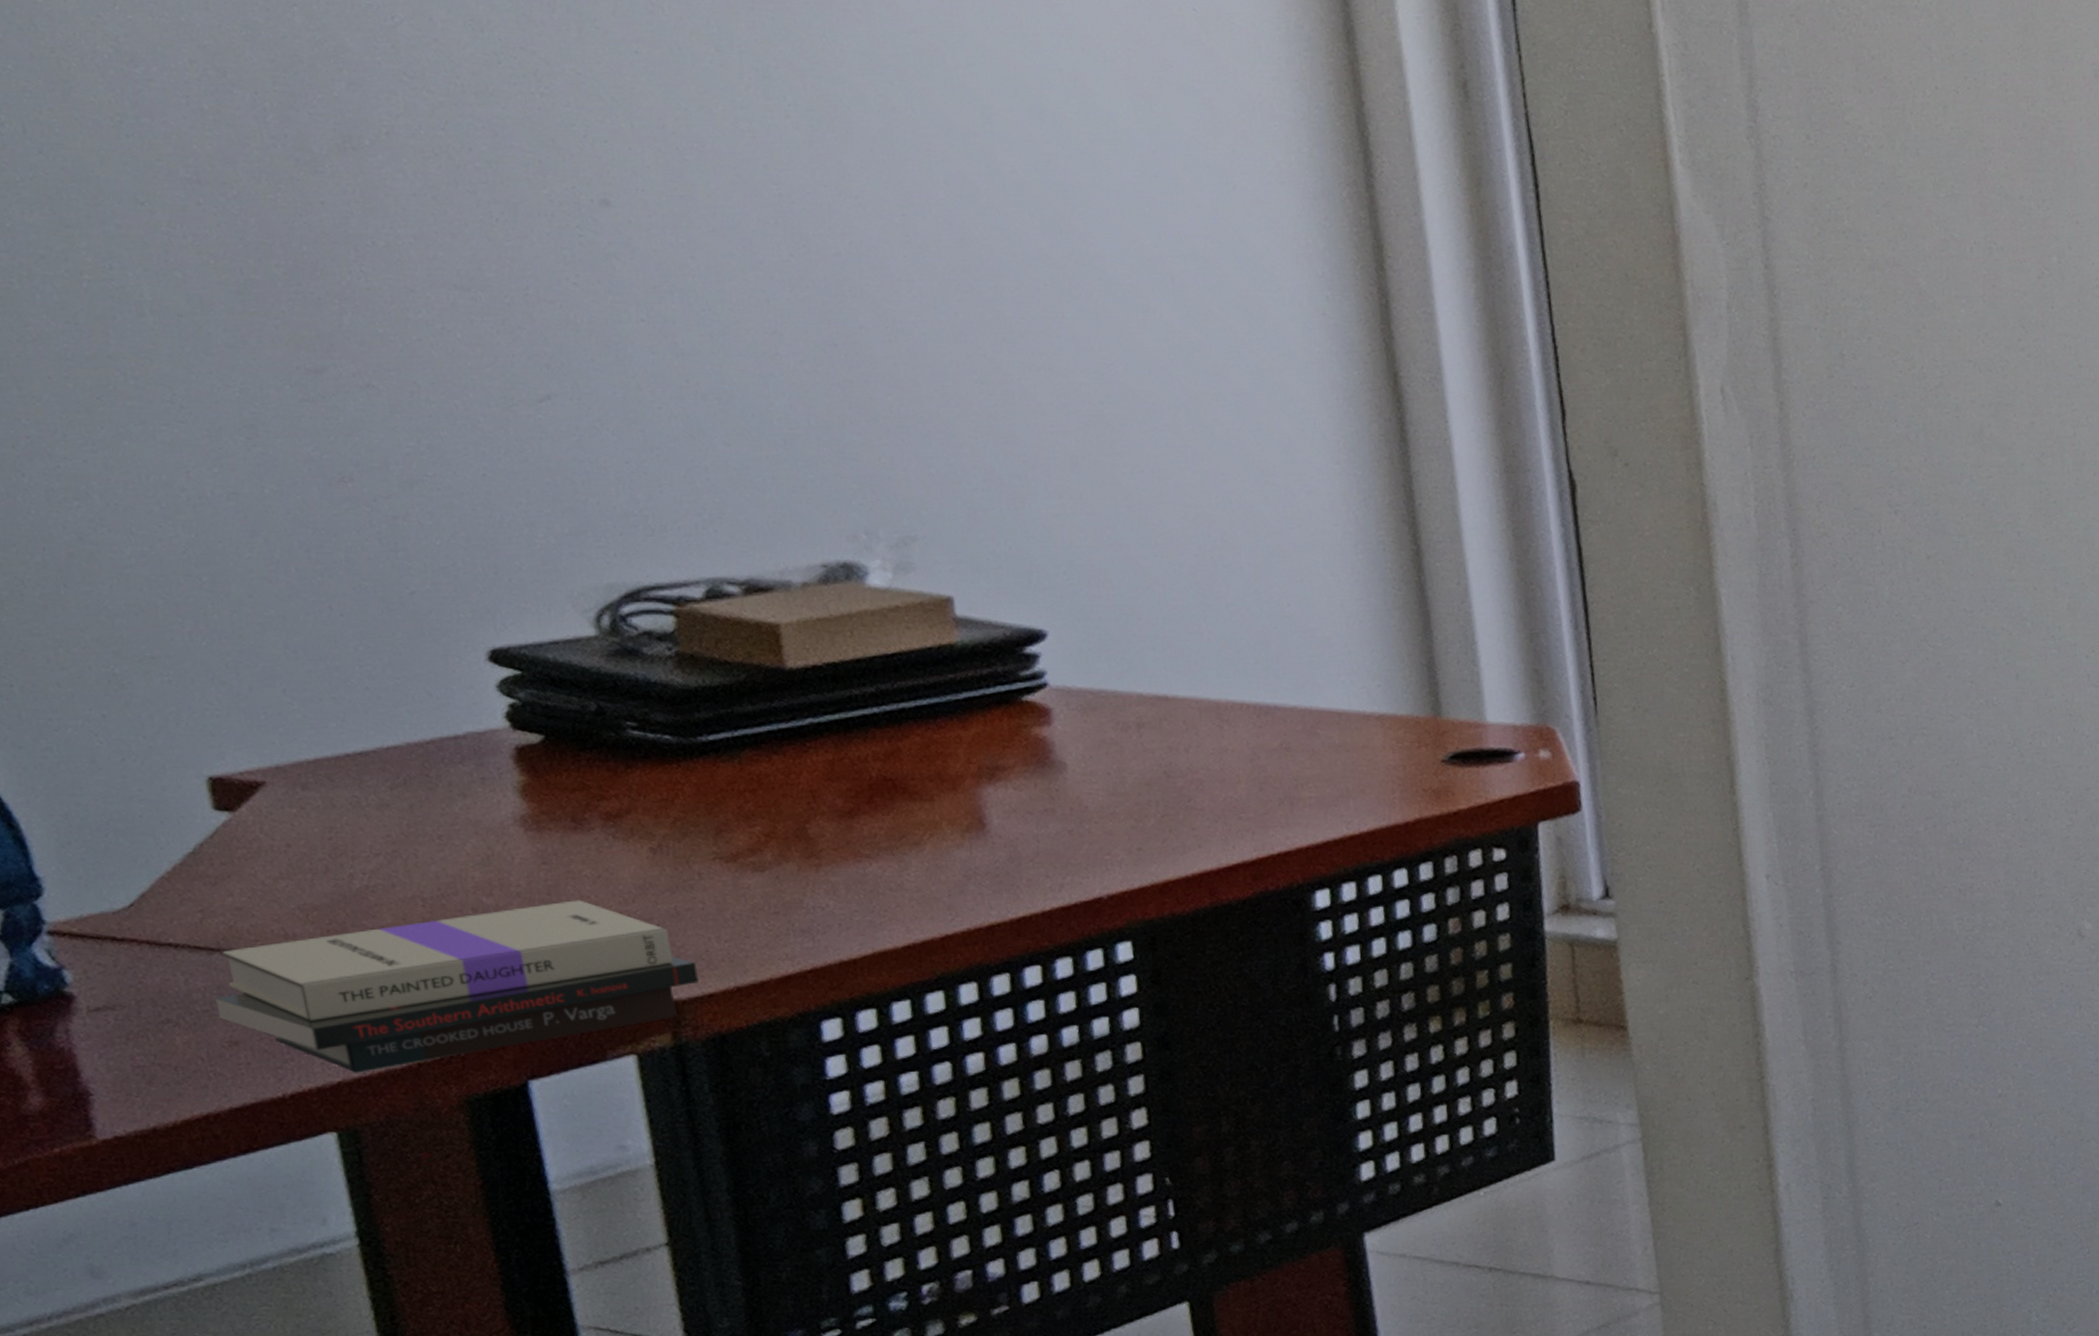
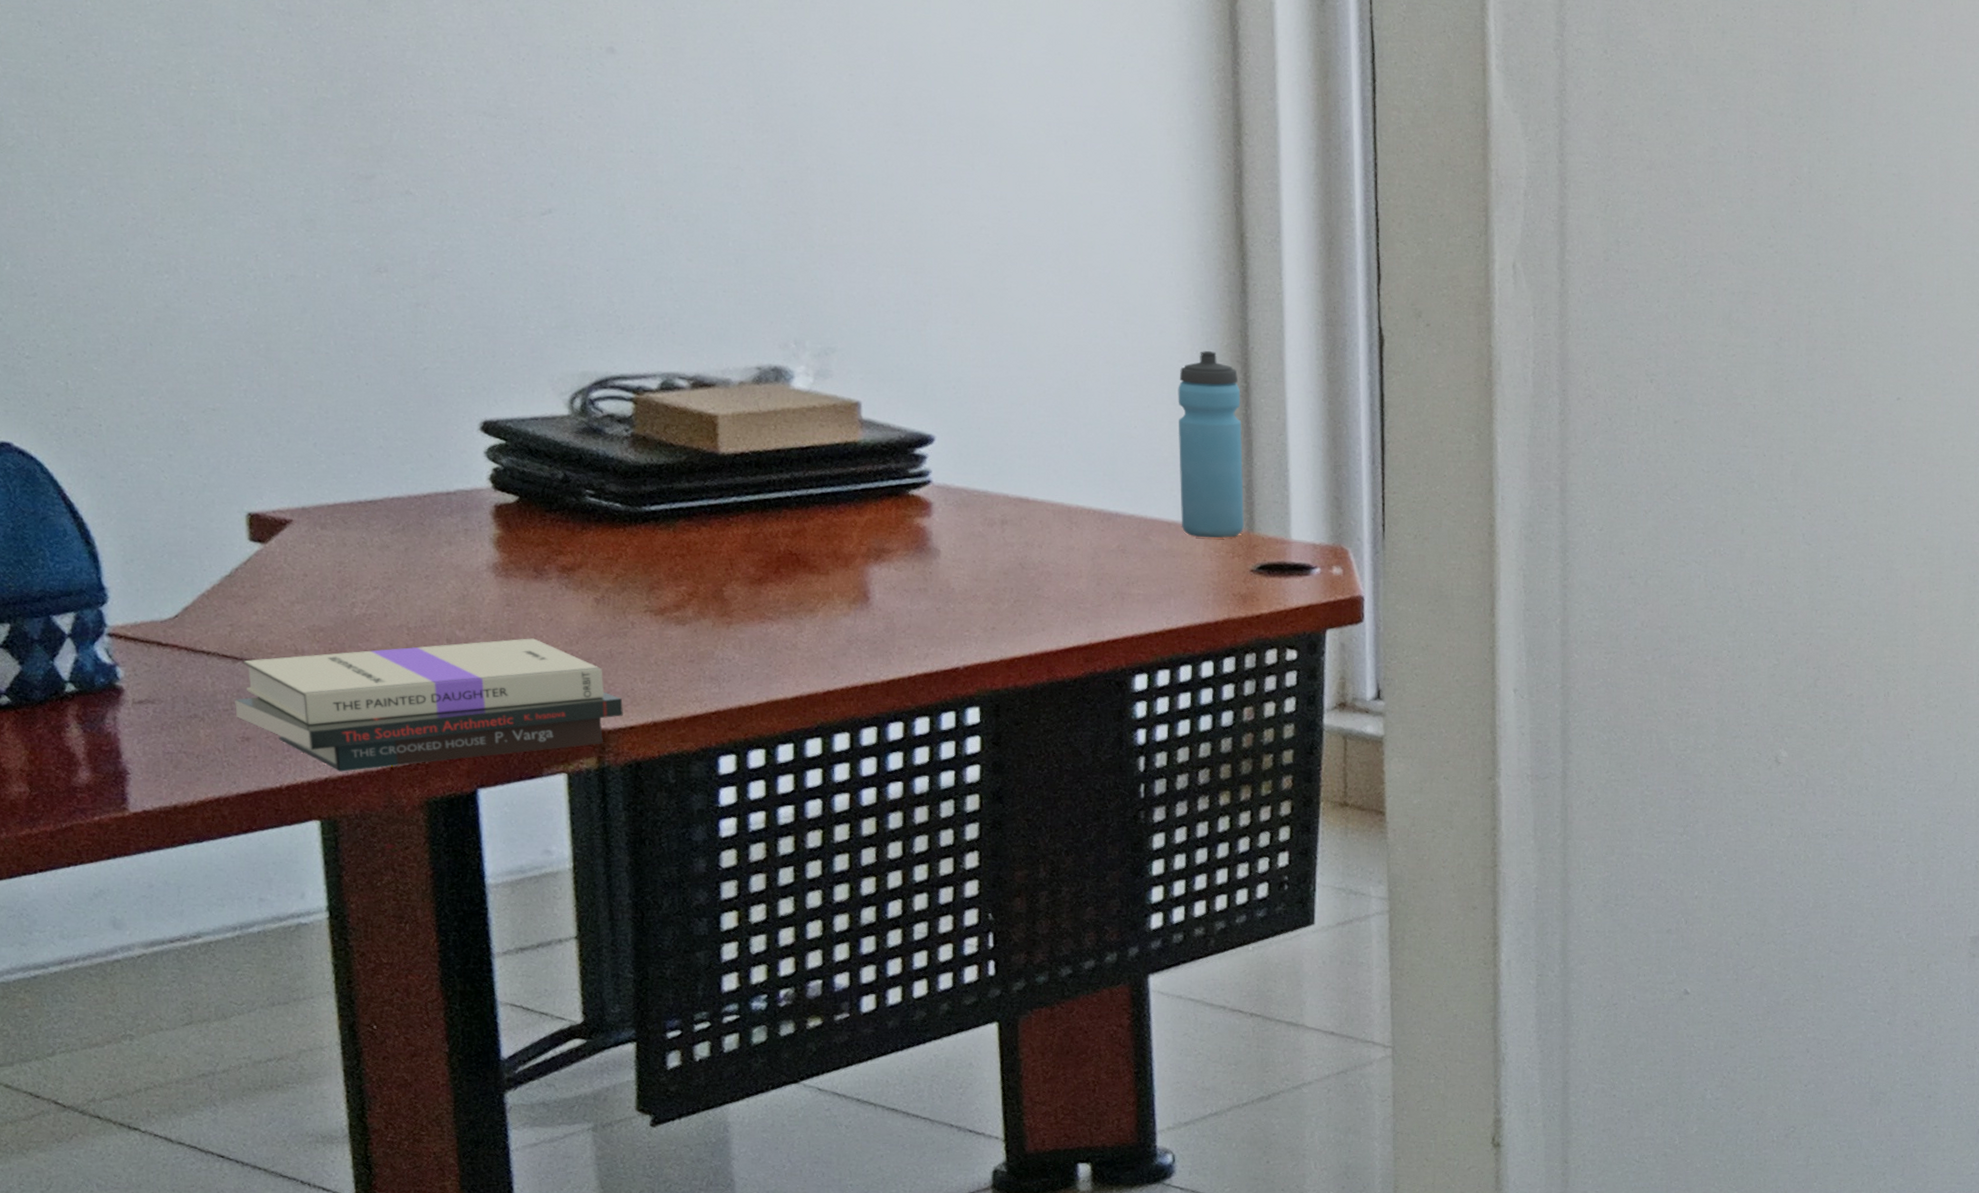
water bottle: none [1335,511,1429,728] -> present [1178,351,1244,539]

